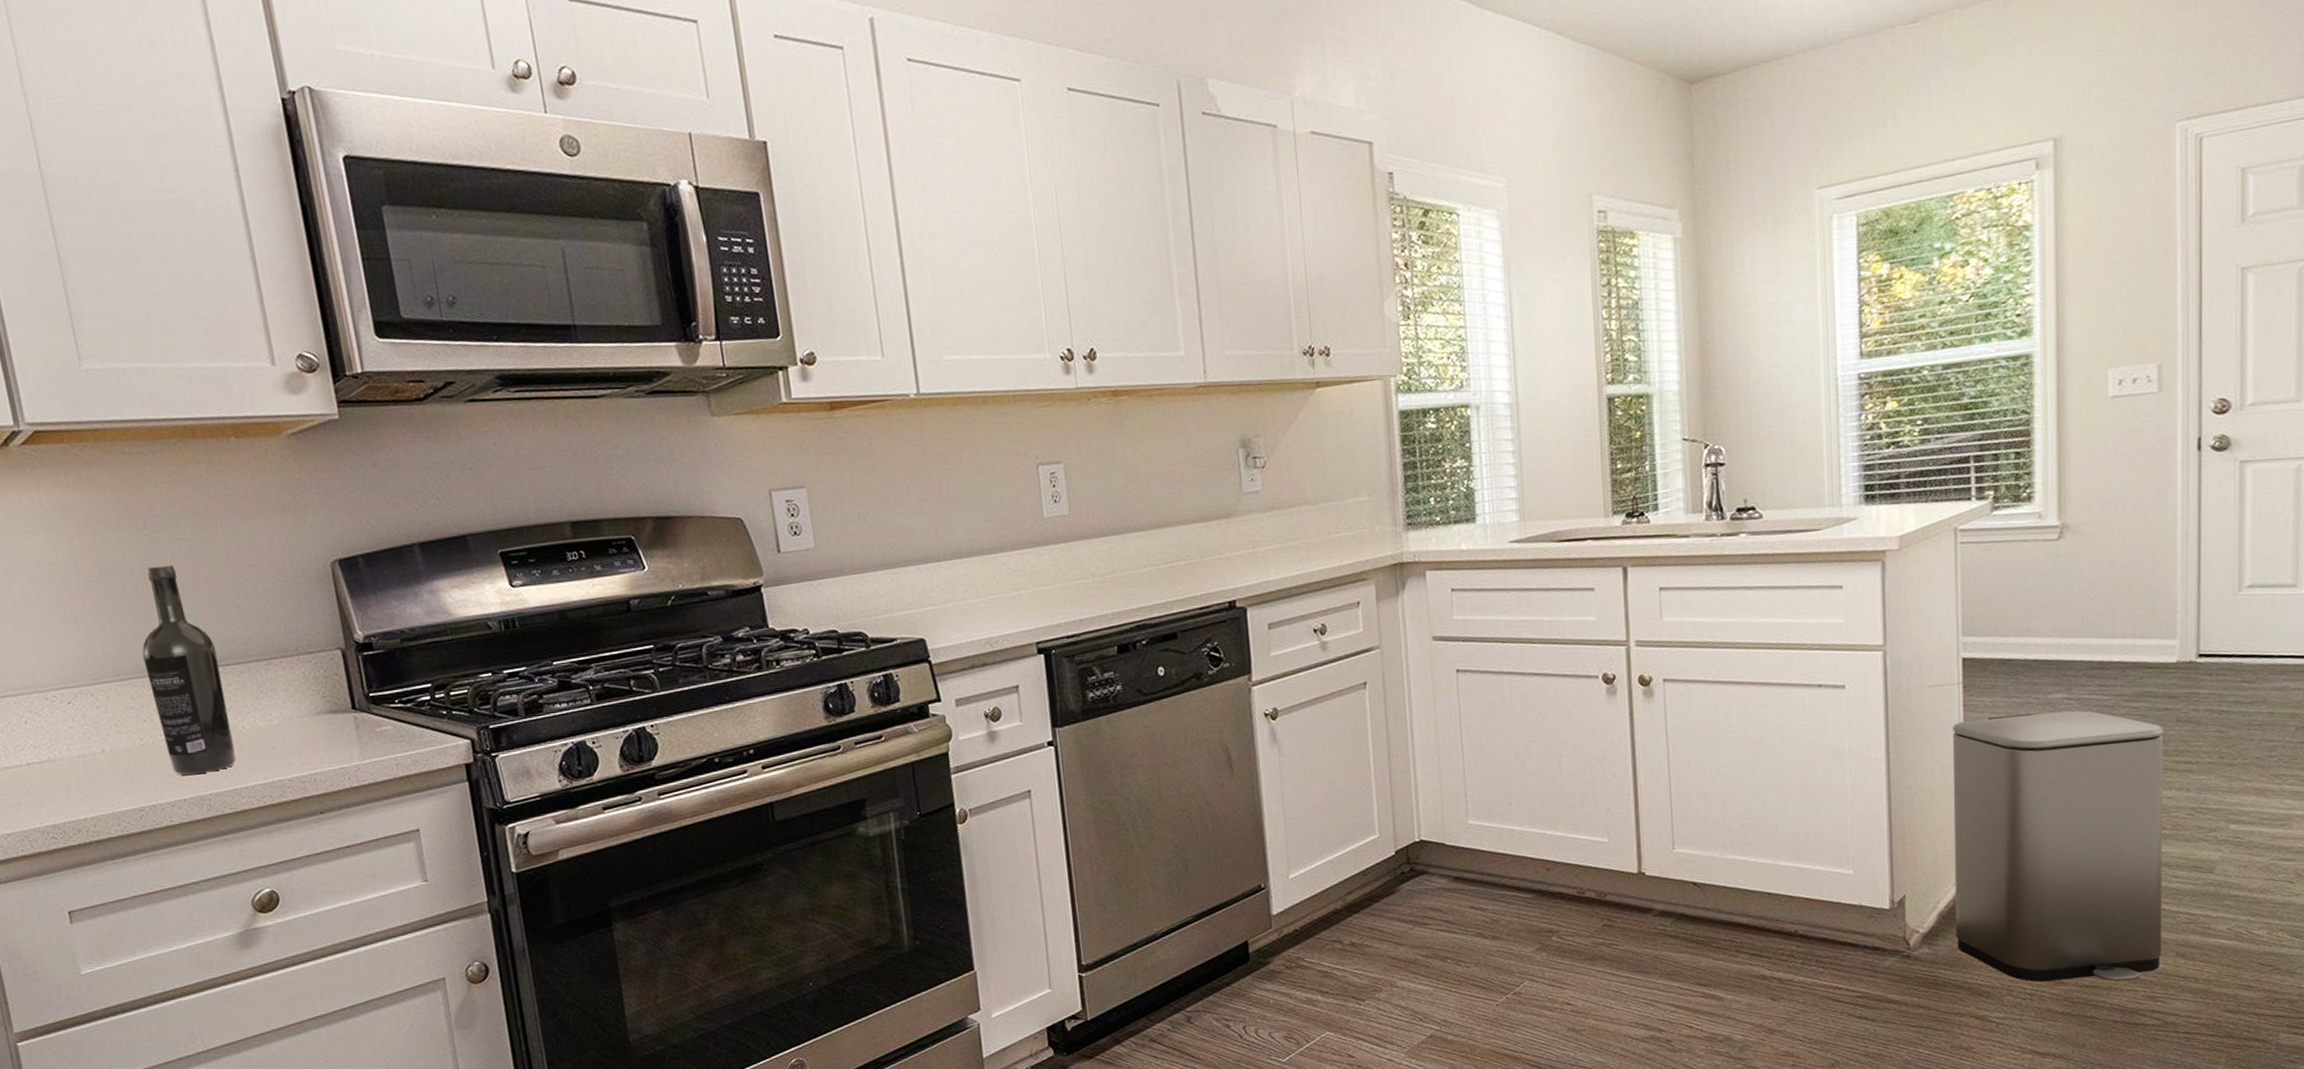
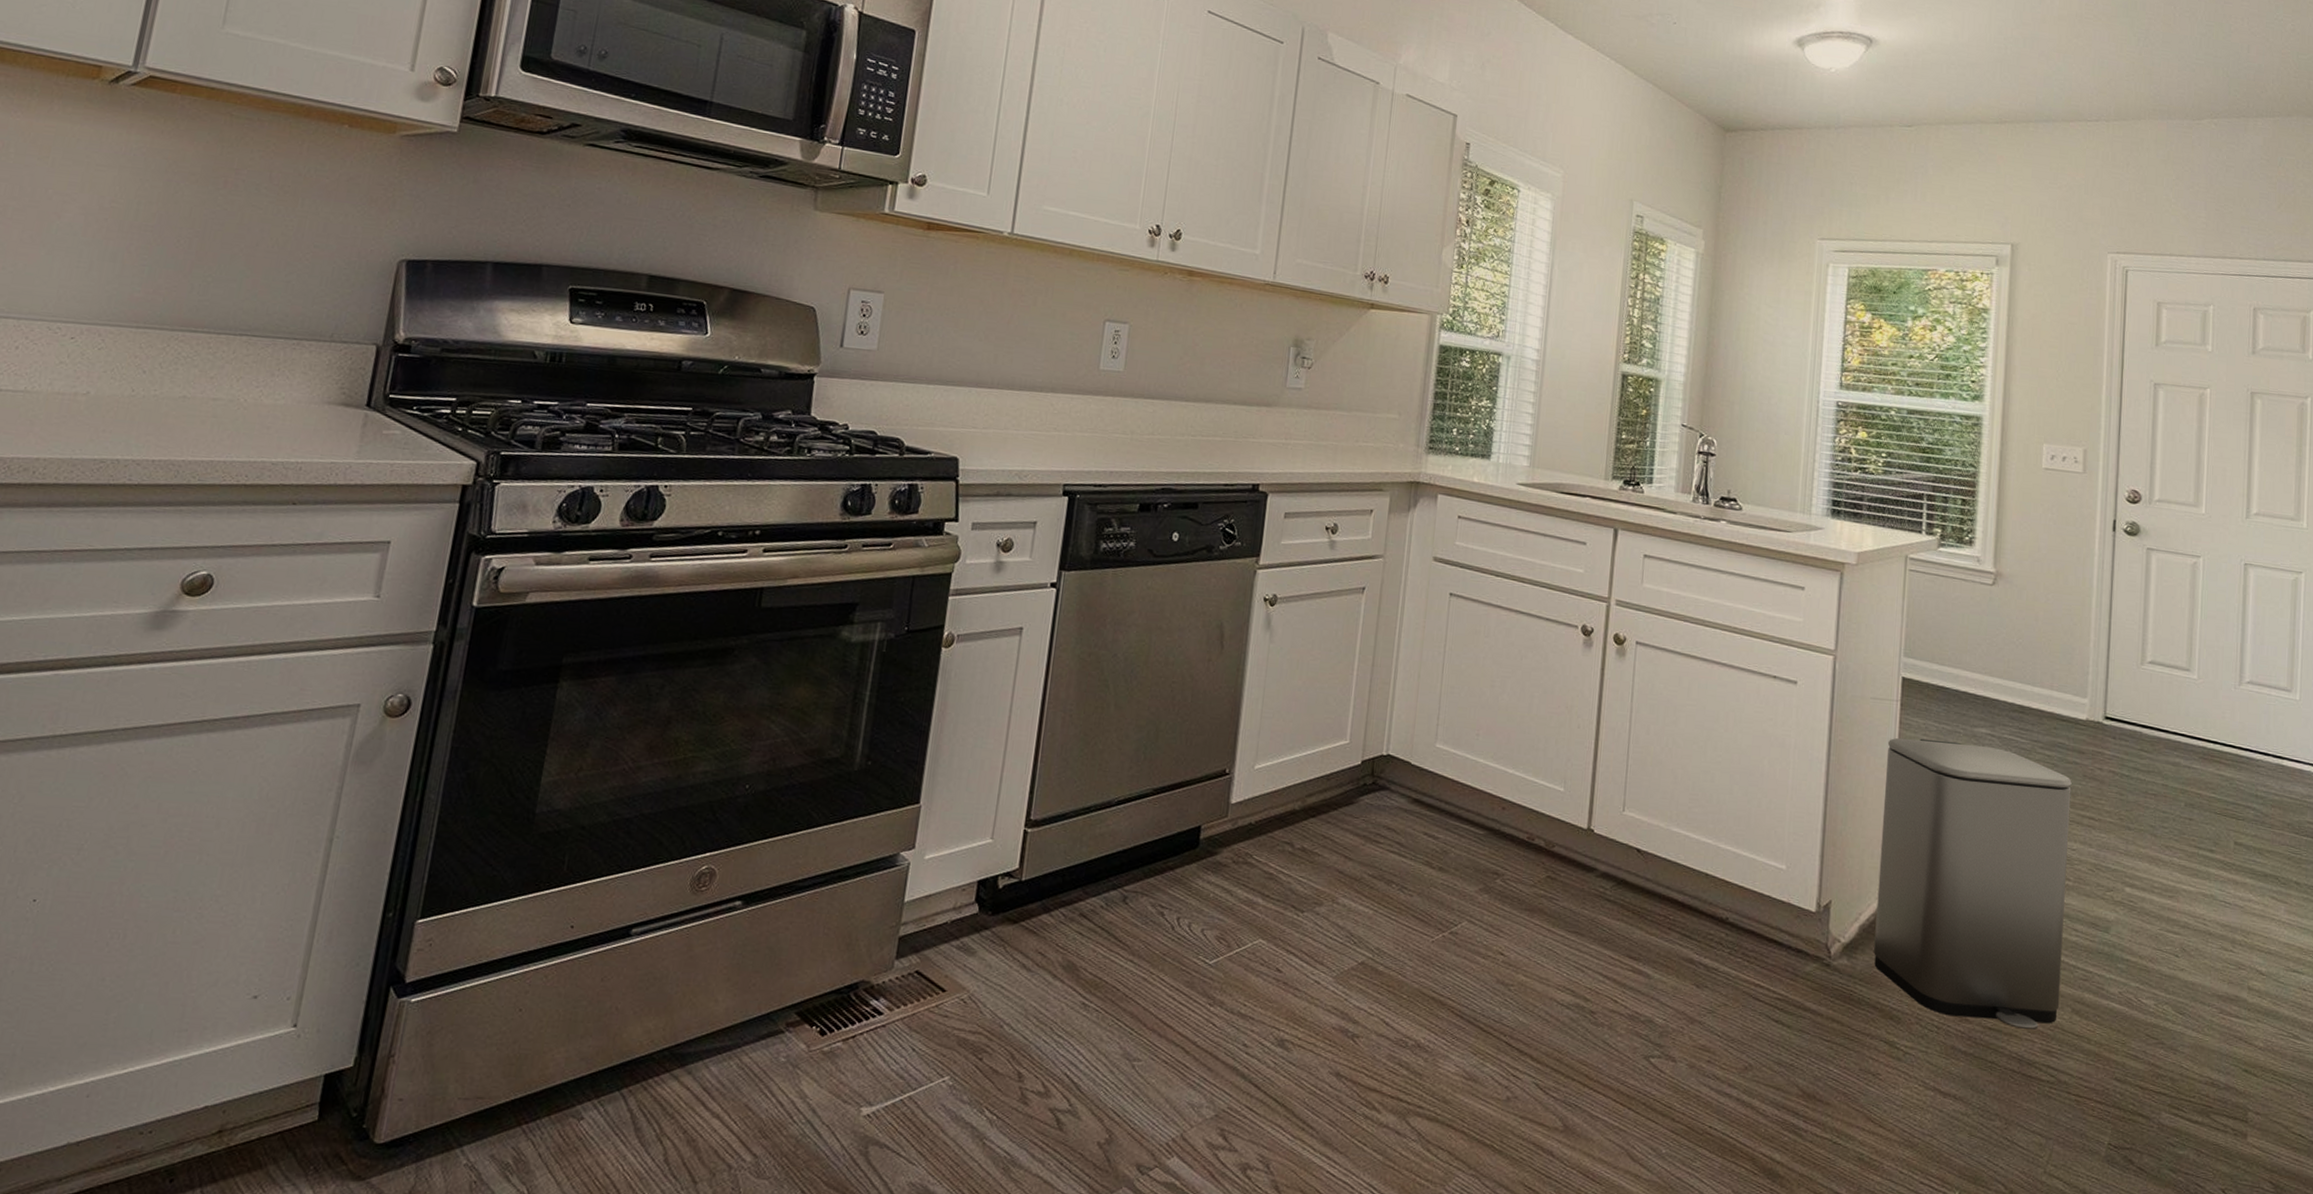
wine bottle: present [142,564,237,775] -> none [153,225,249,439]

